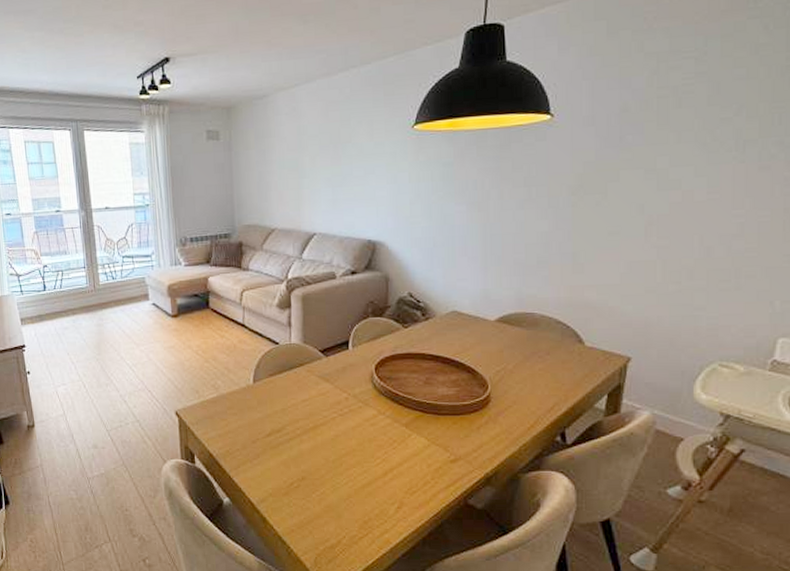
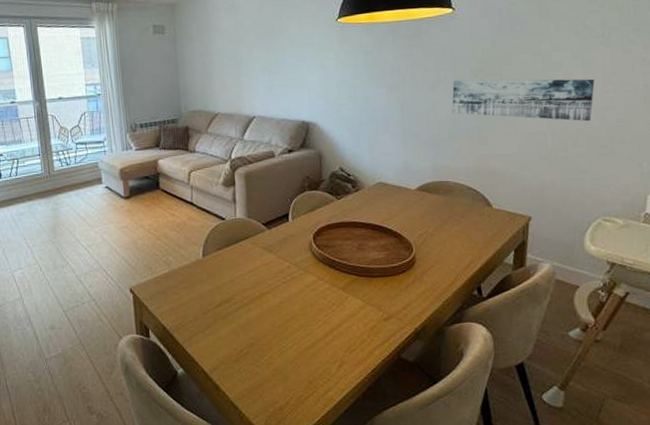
wall art: none [543,198,721,251] -> present [452,79,595,122]

